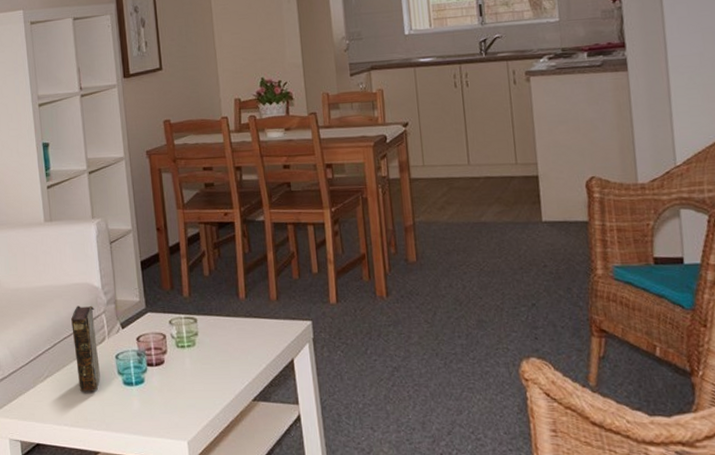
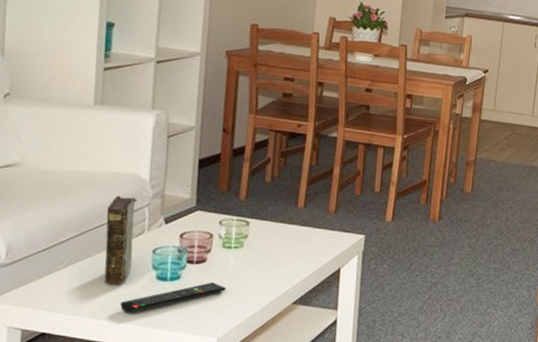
remote control: none [97,384,187,420] -> present [120,282,226,313]

